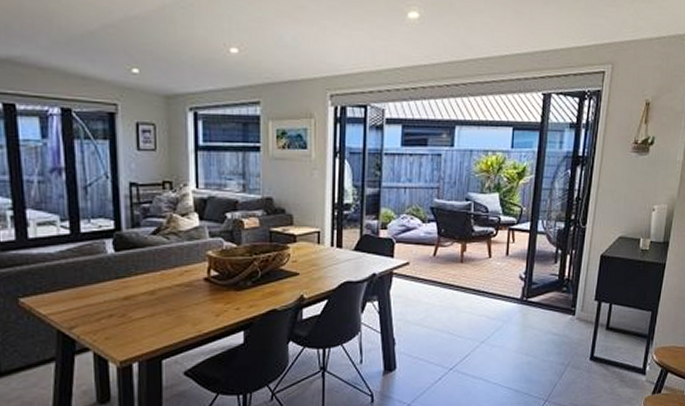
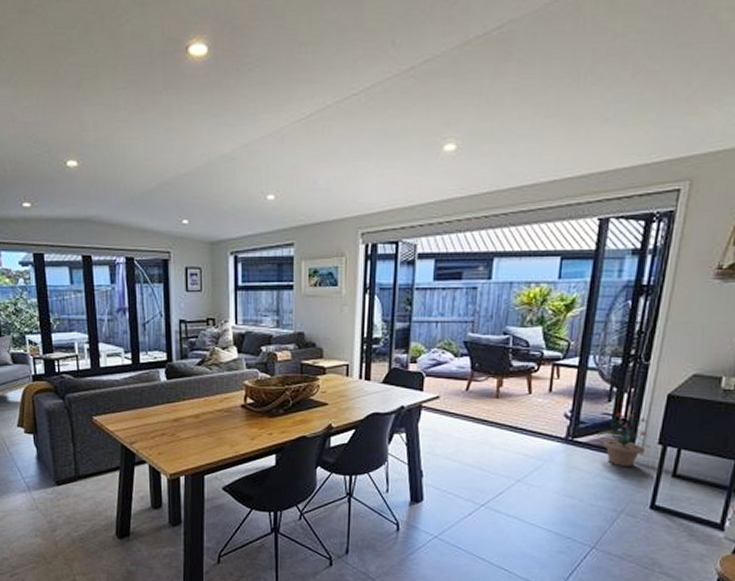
potted plant: none [547,272,588,322] -> present [597,412,650,466]

